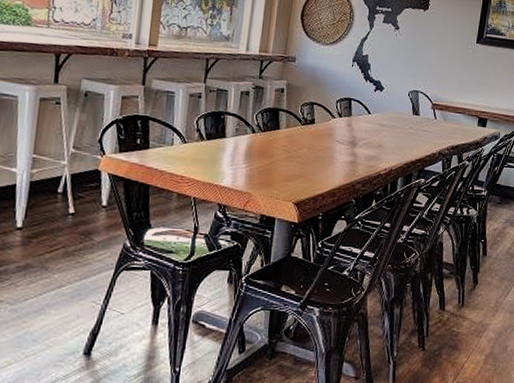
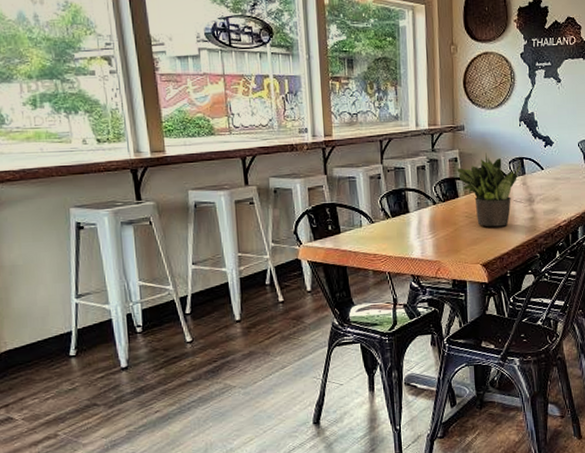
potted plant: none [282,88,349,167] -> present [457,153,521,227]

